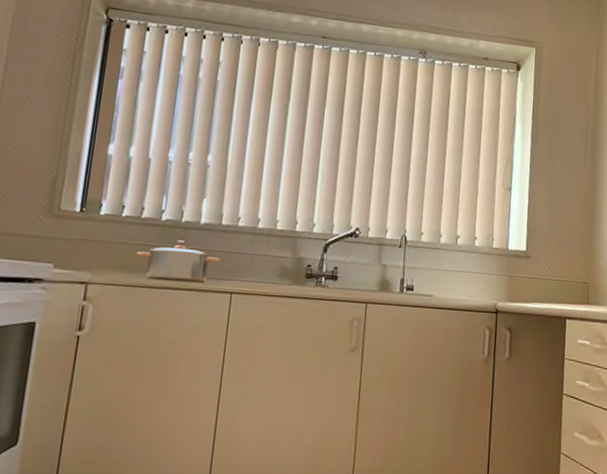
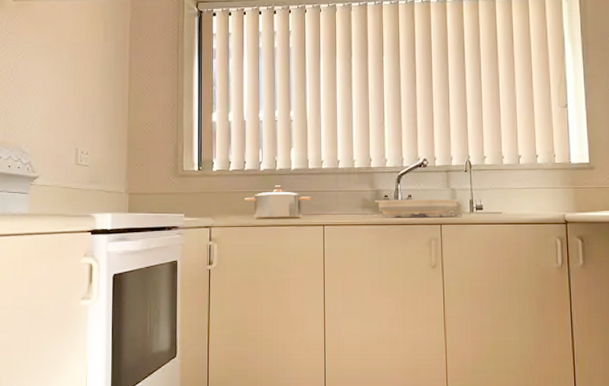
dish rack: none [295,269,392,296] -> present [374,199,461,218]

